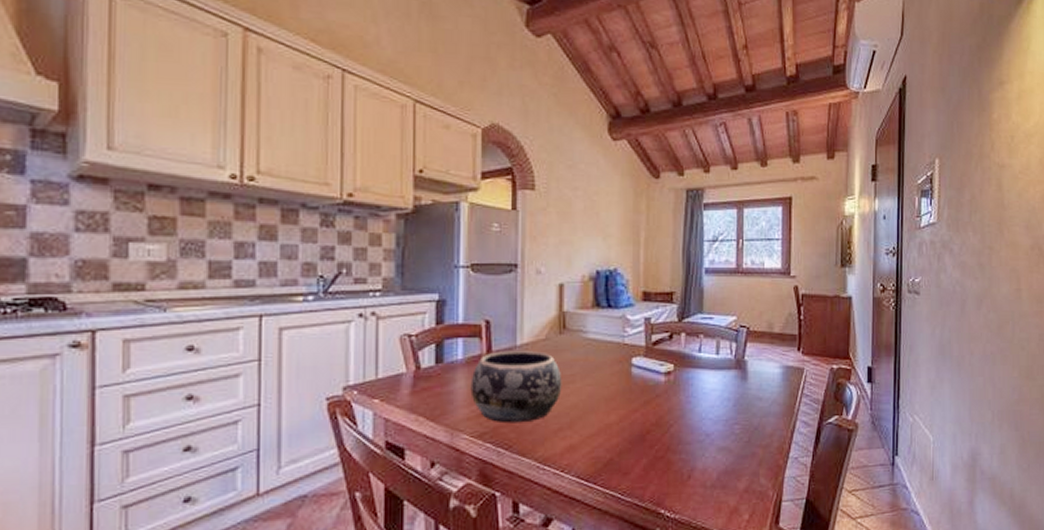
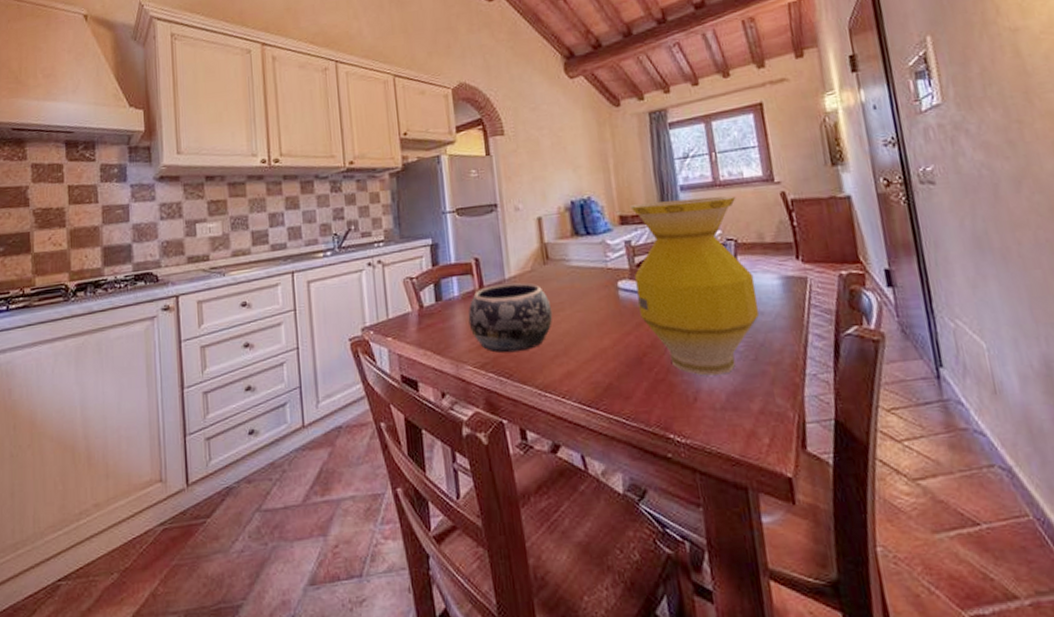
vase: none [650,282,759,455] -> present [630,196,760,376]

